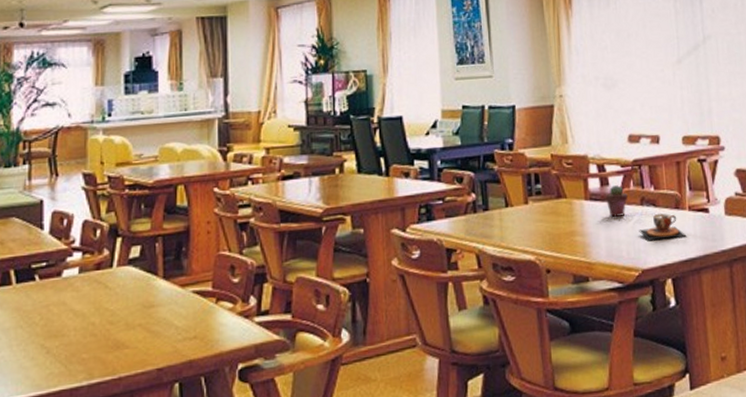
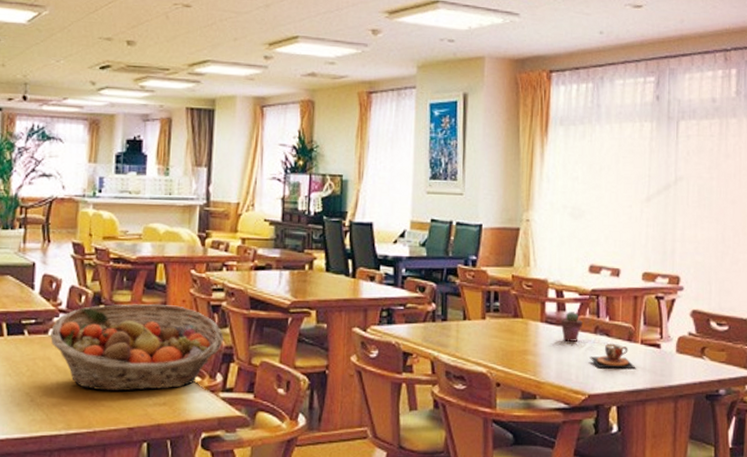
fruit basket: none [65,228,254,332] -> present [50,304,224,392]

